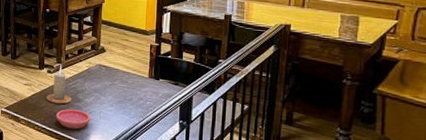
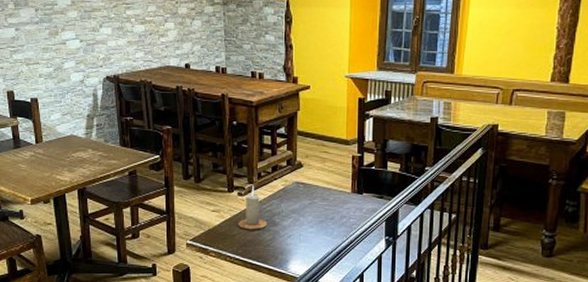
saucer: present [56,109,91,129] -> none [250,234,289,256]

